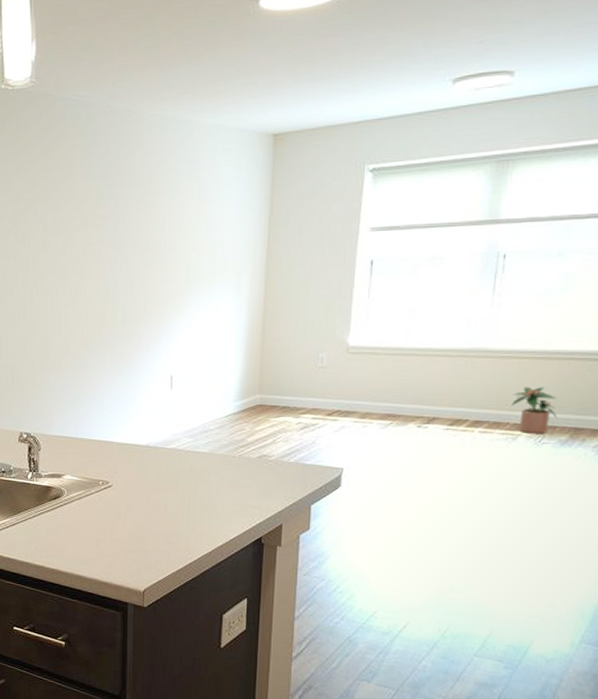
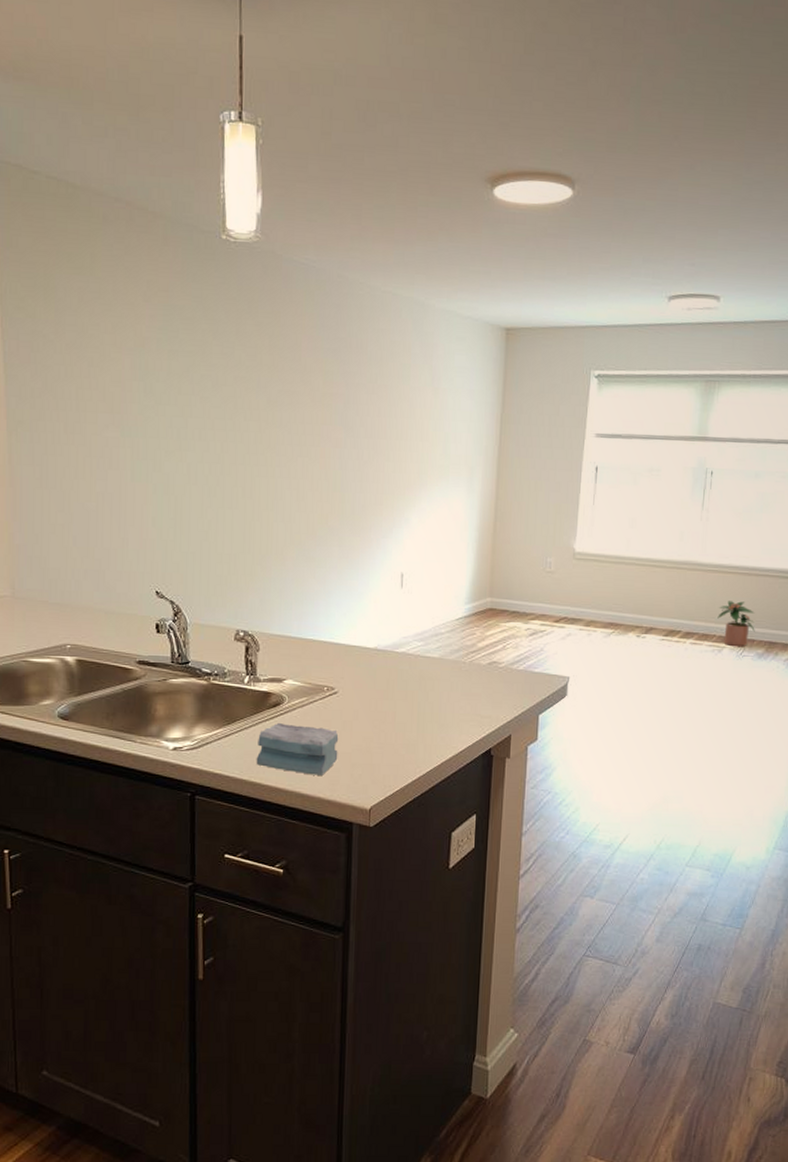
sponge: none [39,513,114,560] -> present [256,722,339,775]

